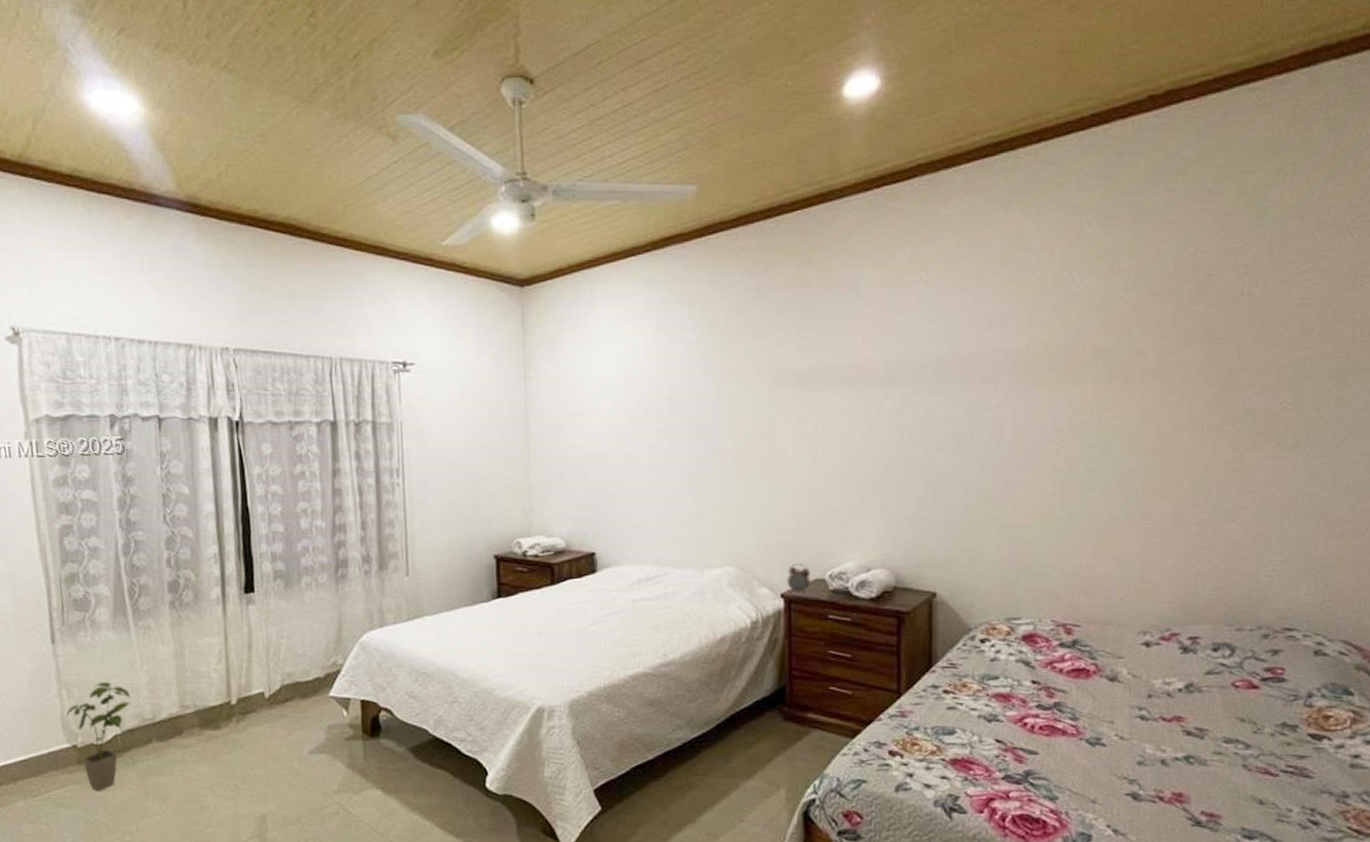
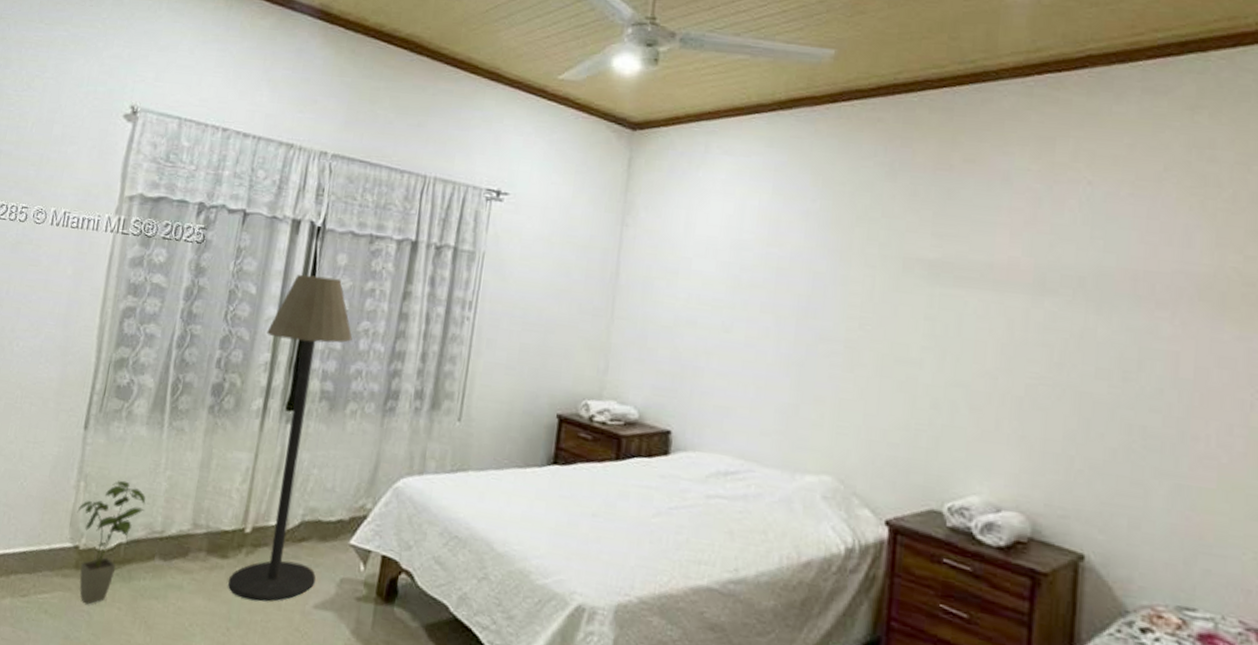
floor lamp: none [209,467,305,759] -> present [228,274,353,601]
alarm clock: present [787,563,810,593] -> none [894,486,925,525]

